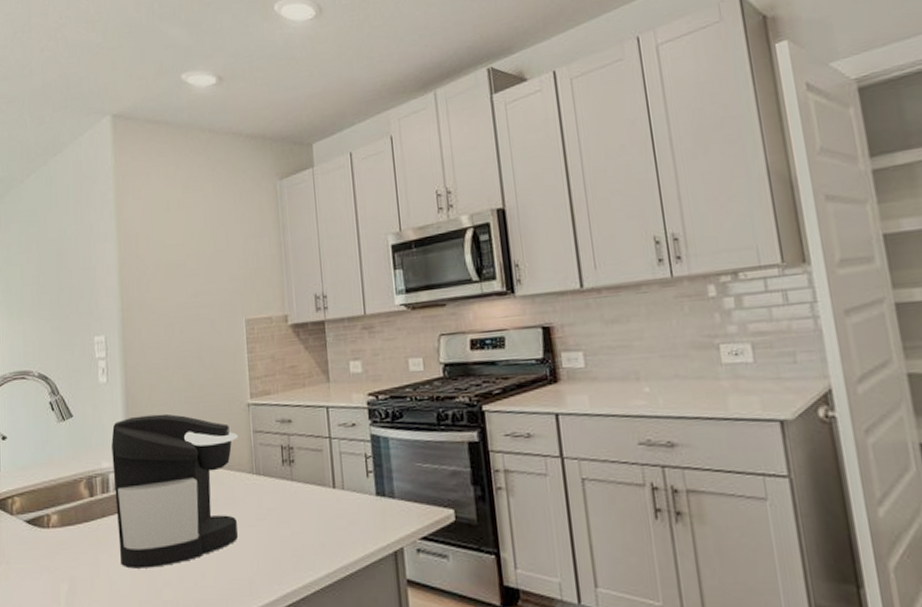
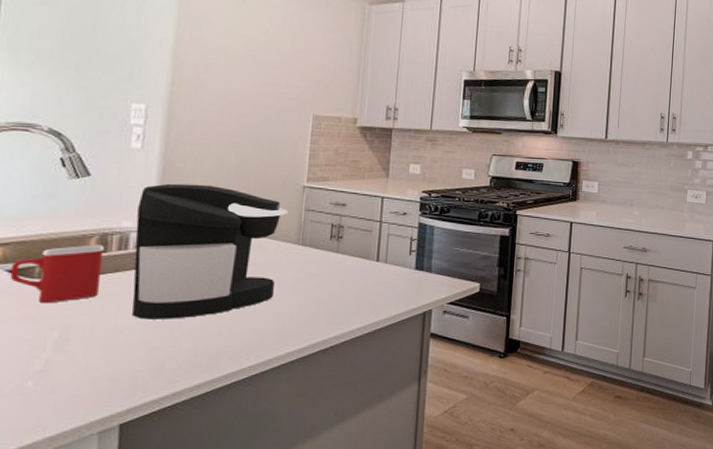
mug: none [27,489,93,554] -> present [9,244,104,304]

